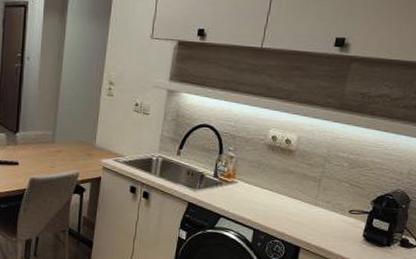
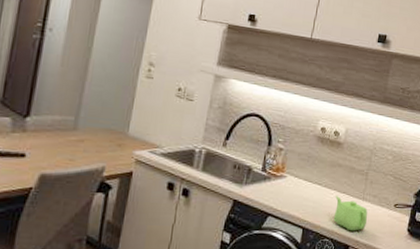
teapot: none [284,201,320,234] -> present [333,196,368,231]

